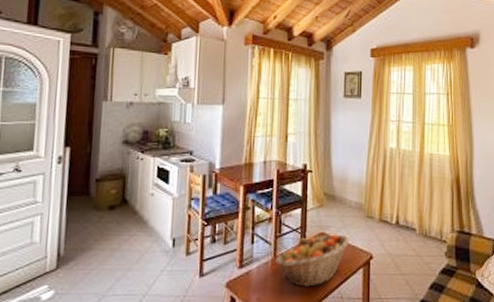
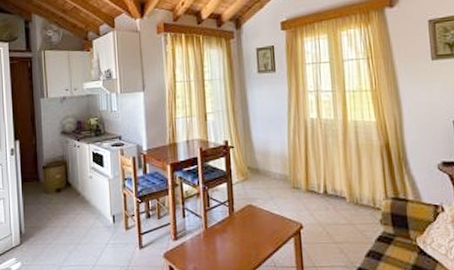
fruit basket: present [276,234,349,287] -> none [207,206,278,256]

